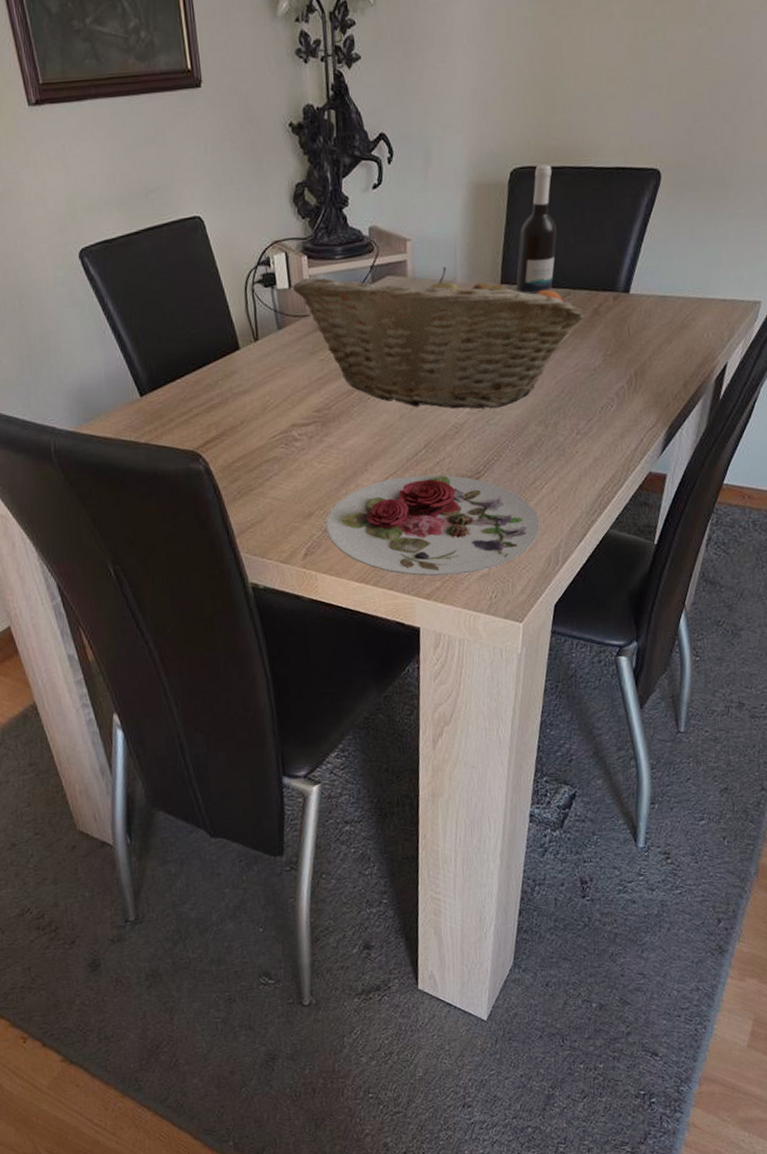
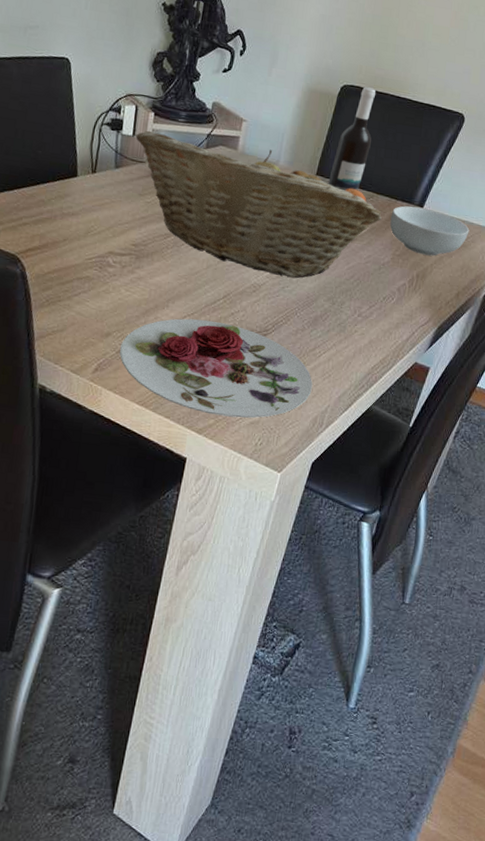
cereal bowl: none [594,292,687,348] -> present [390,206,469,256]

